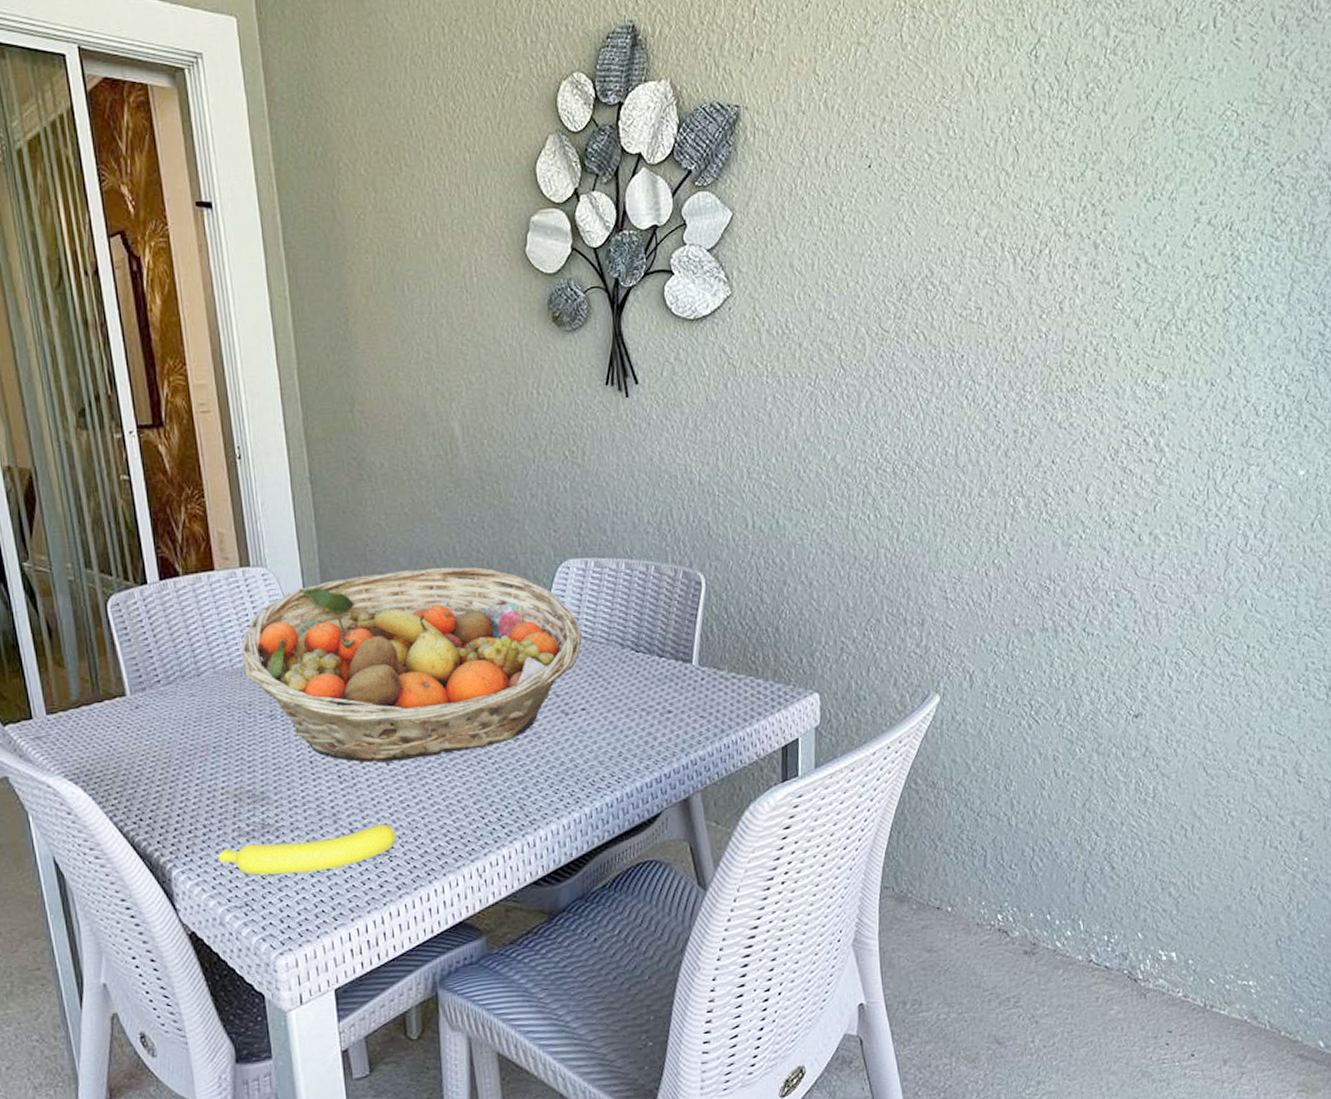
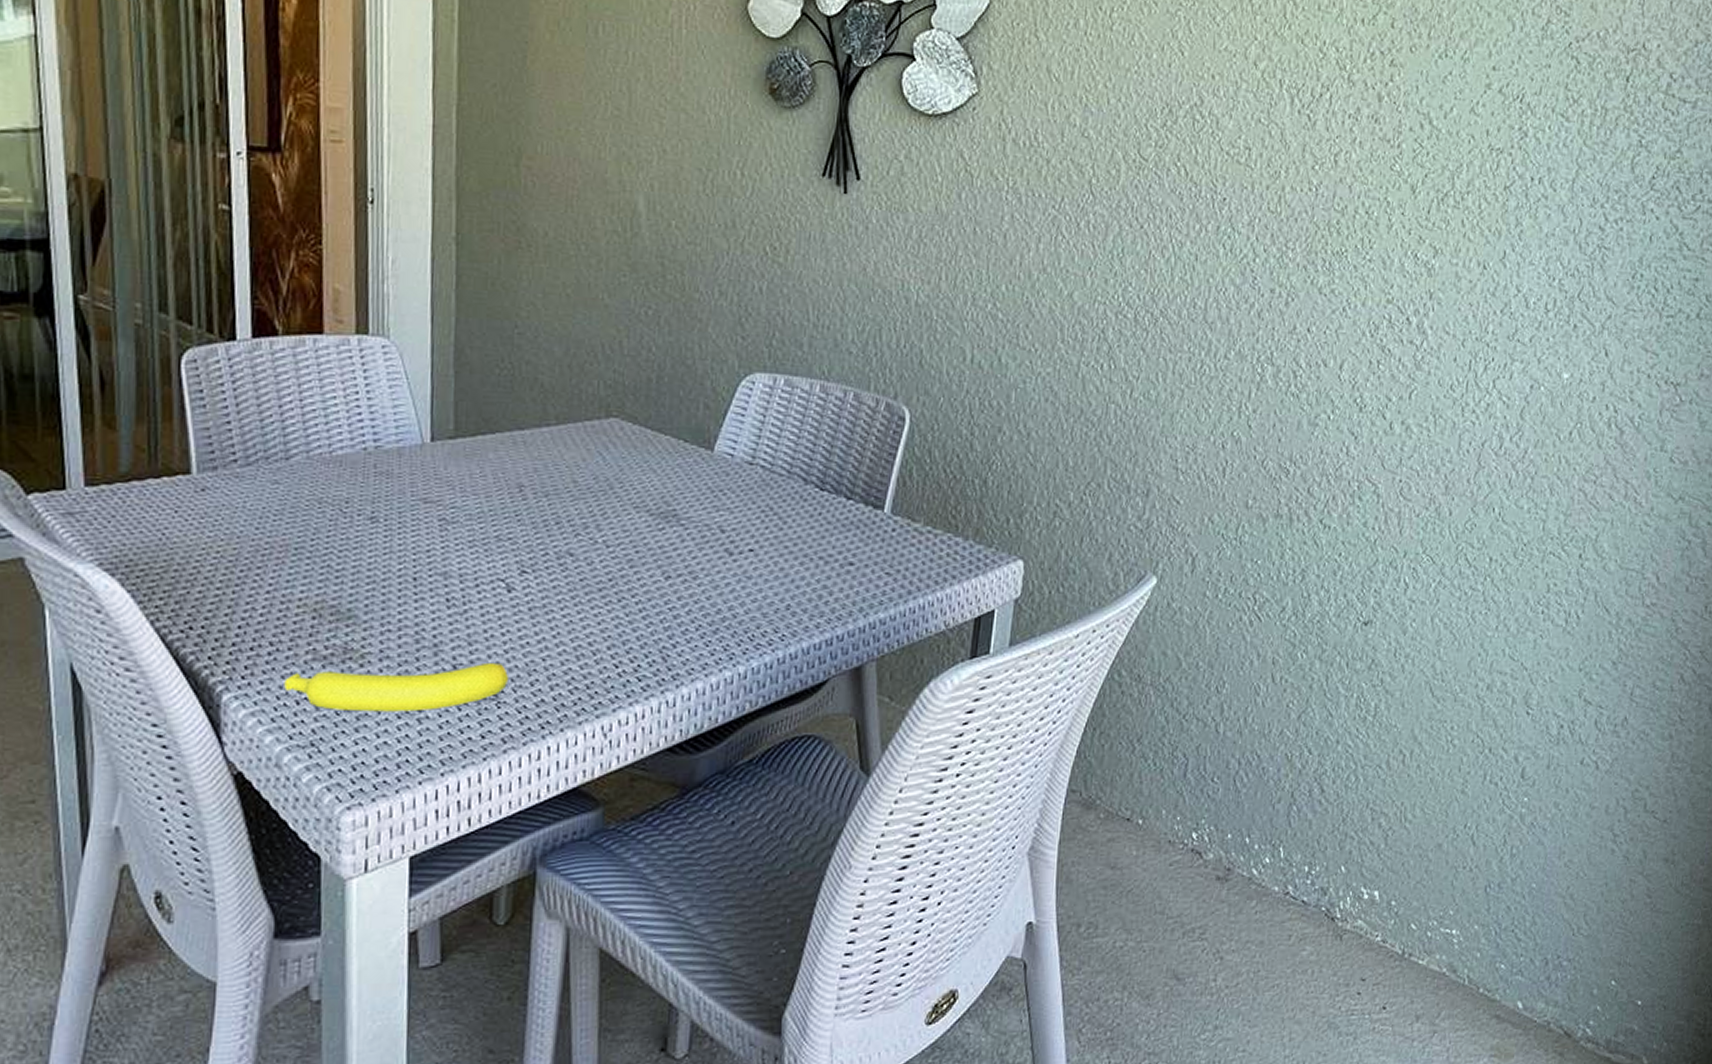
fruit basket: present [241,567,582,763] -> none [343,361,760,589]

